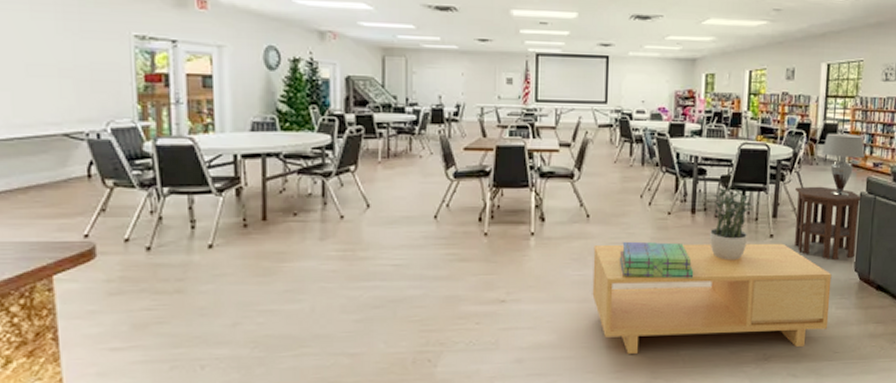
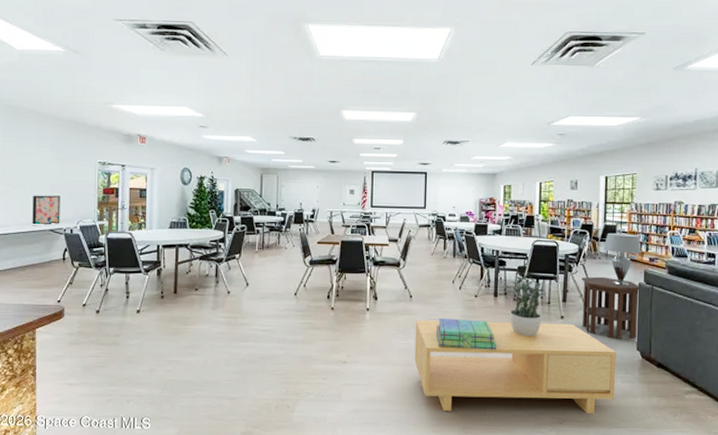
wall art: none [30,83,79,129] -> present [32,195,61,226]

